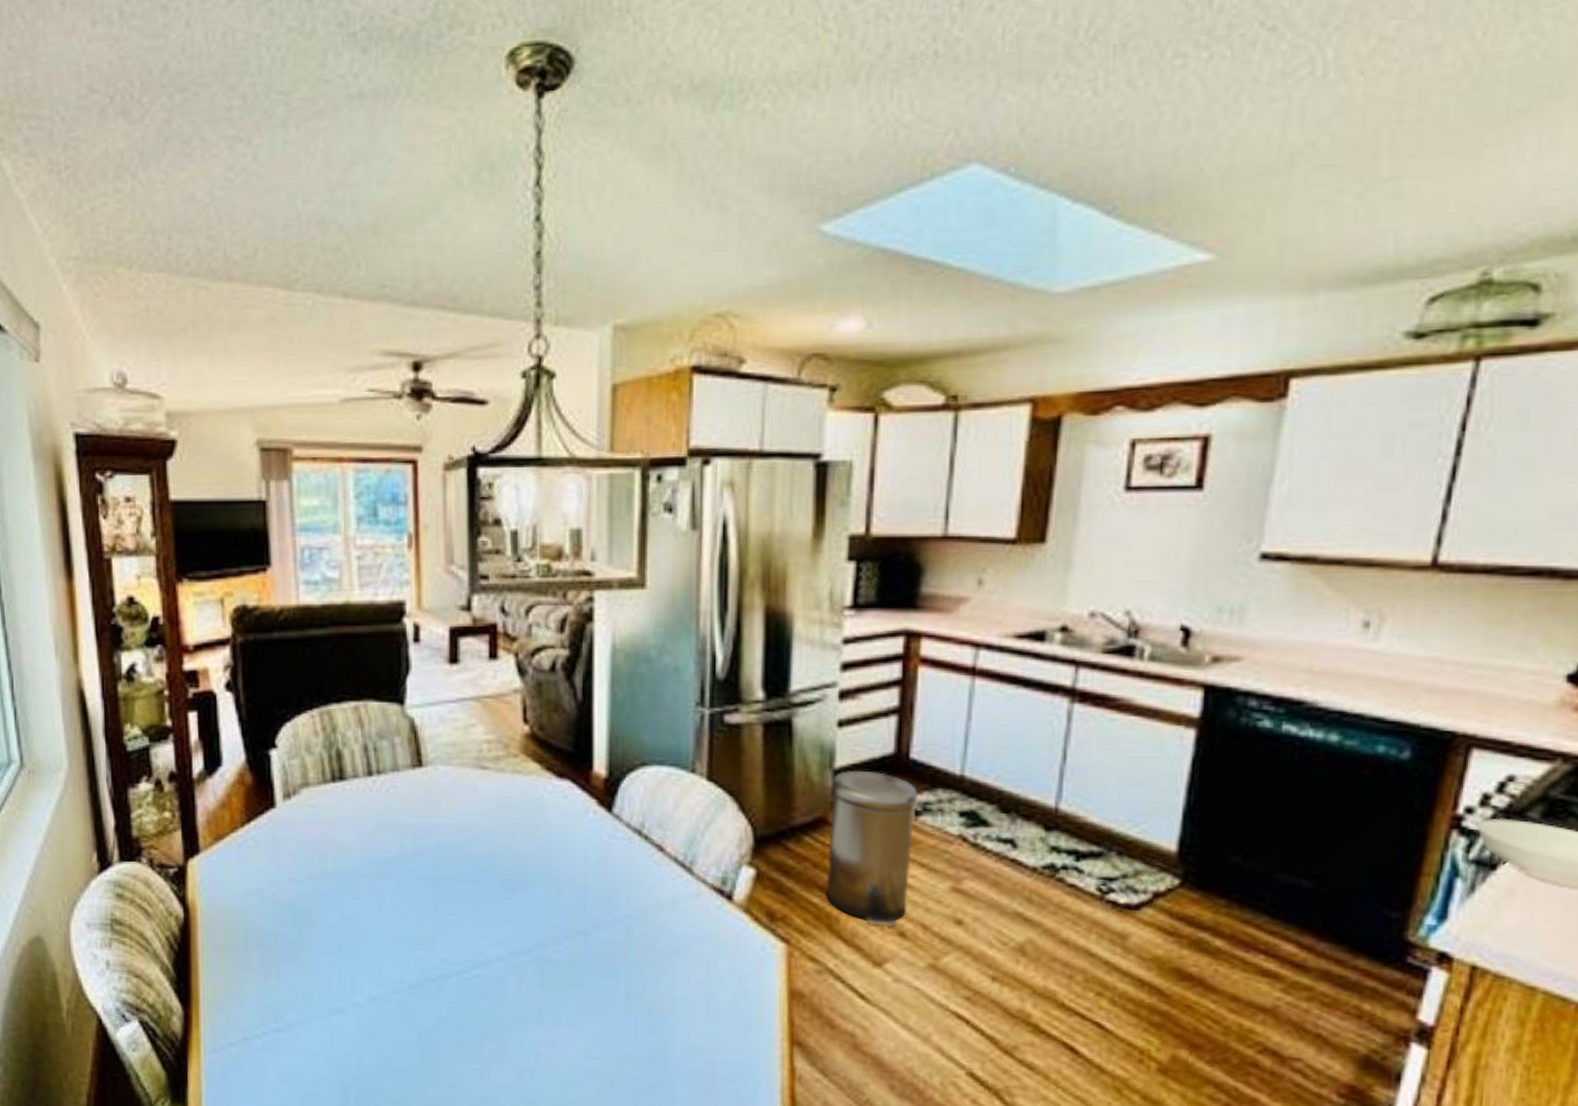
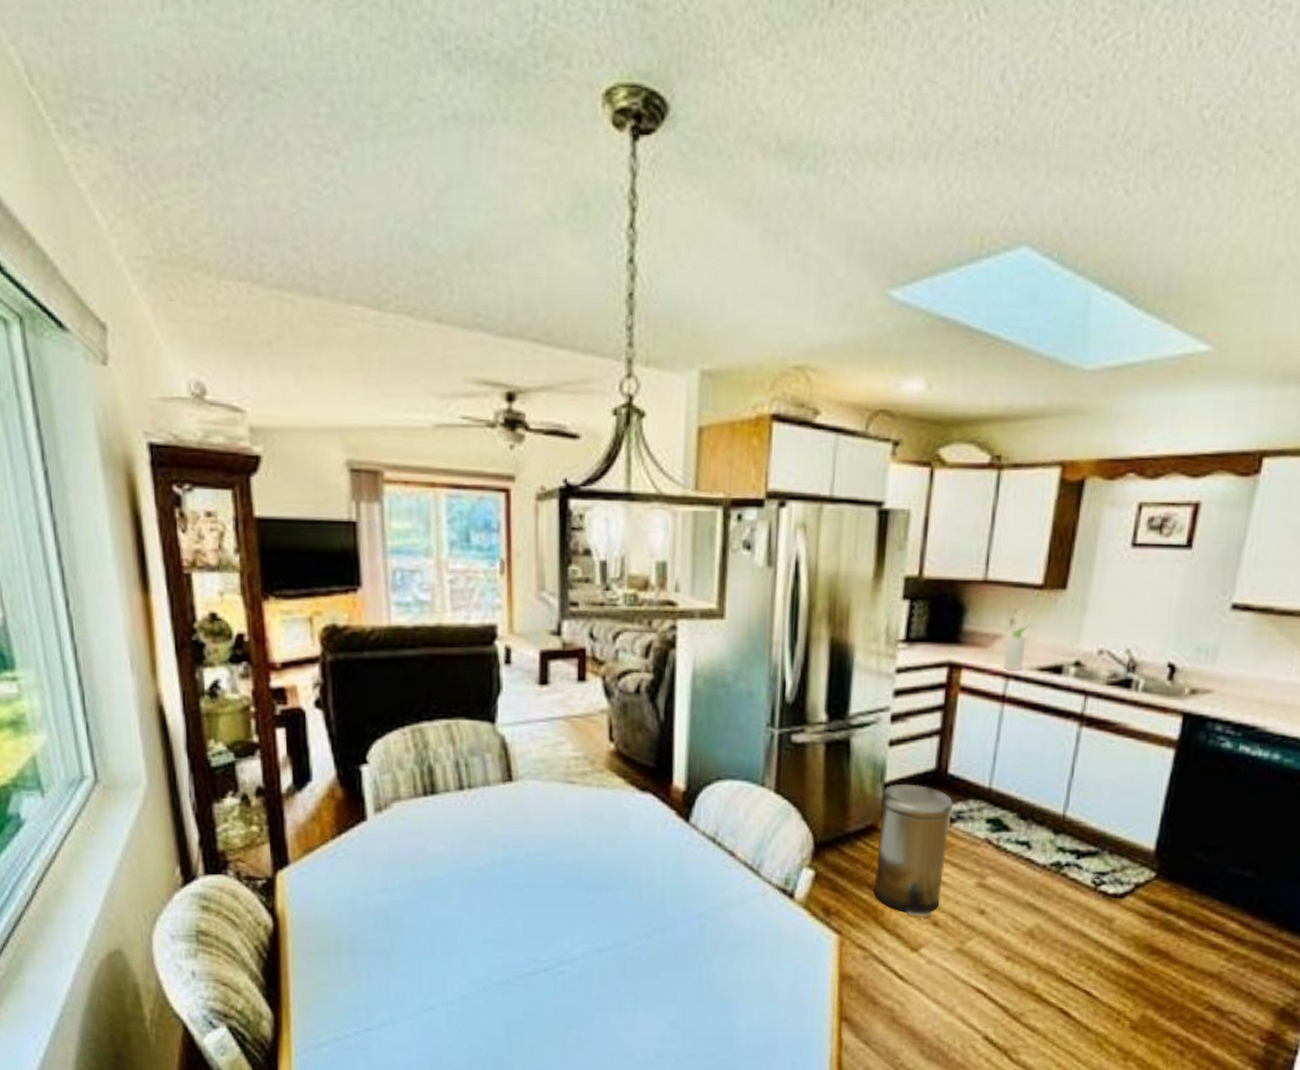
bottle: none [971,585,1003,640] -> present [1003,624,1030,672]

